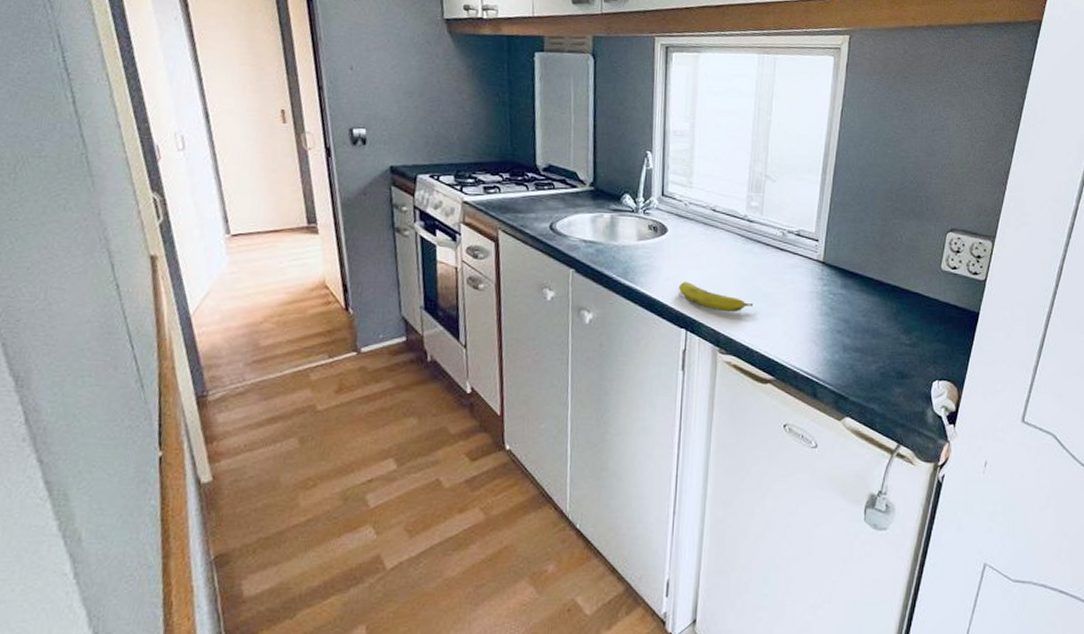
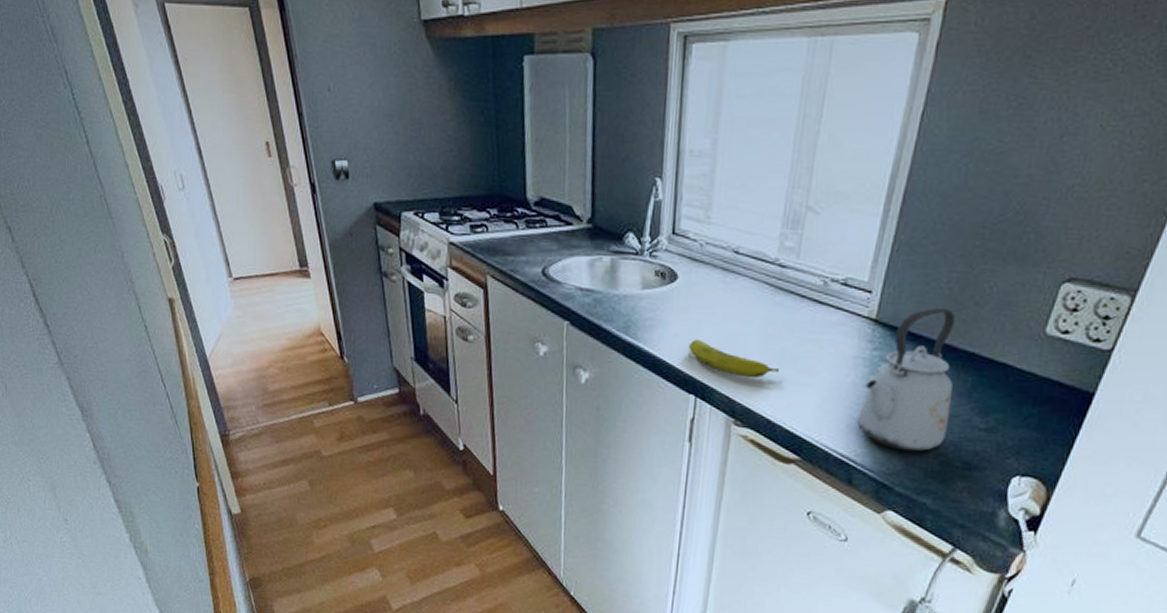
kettle: none [816,251,884,367] -> present [856,307,956,452]

